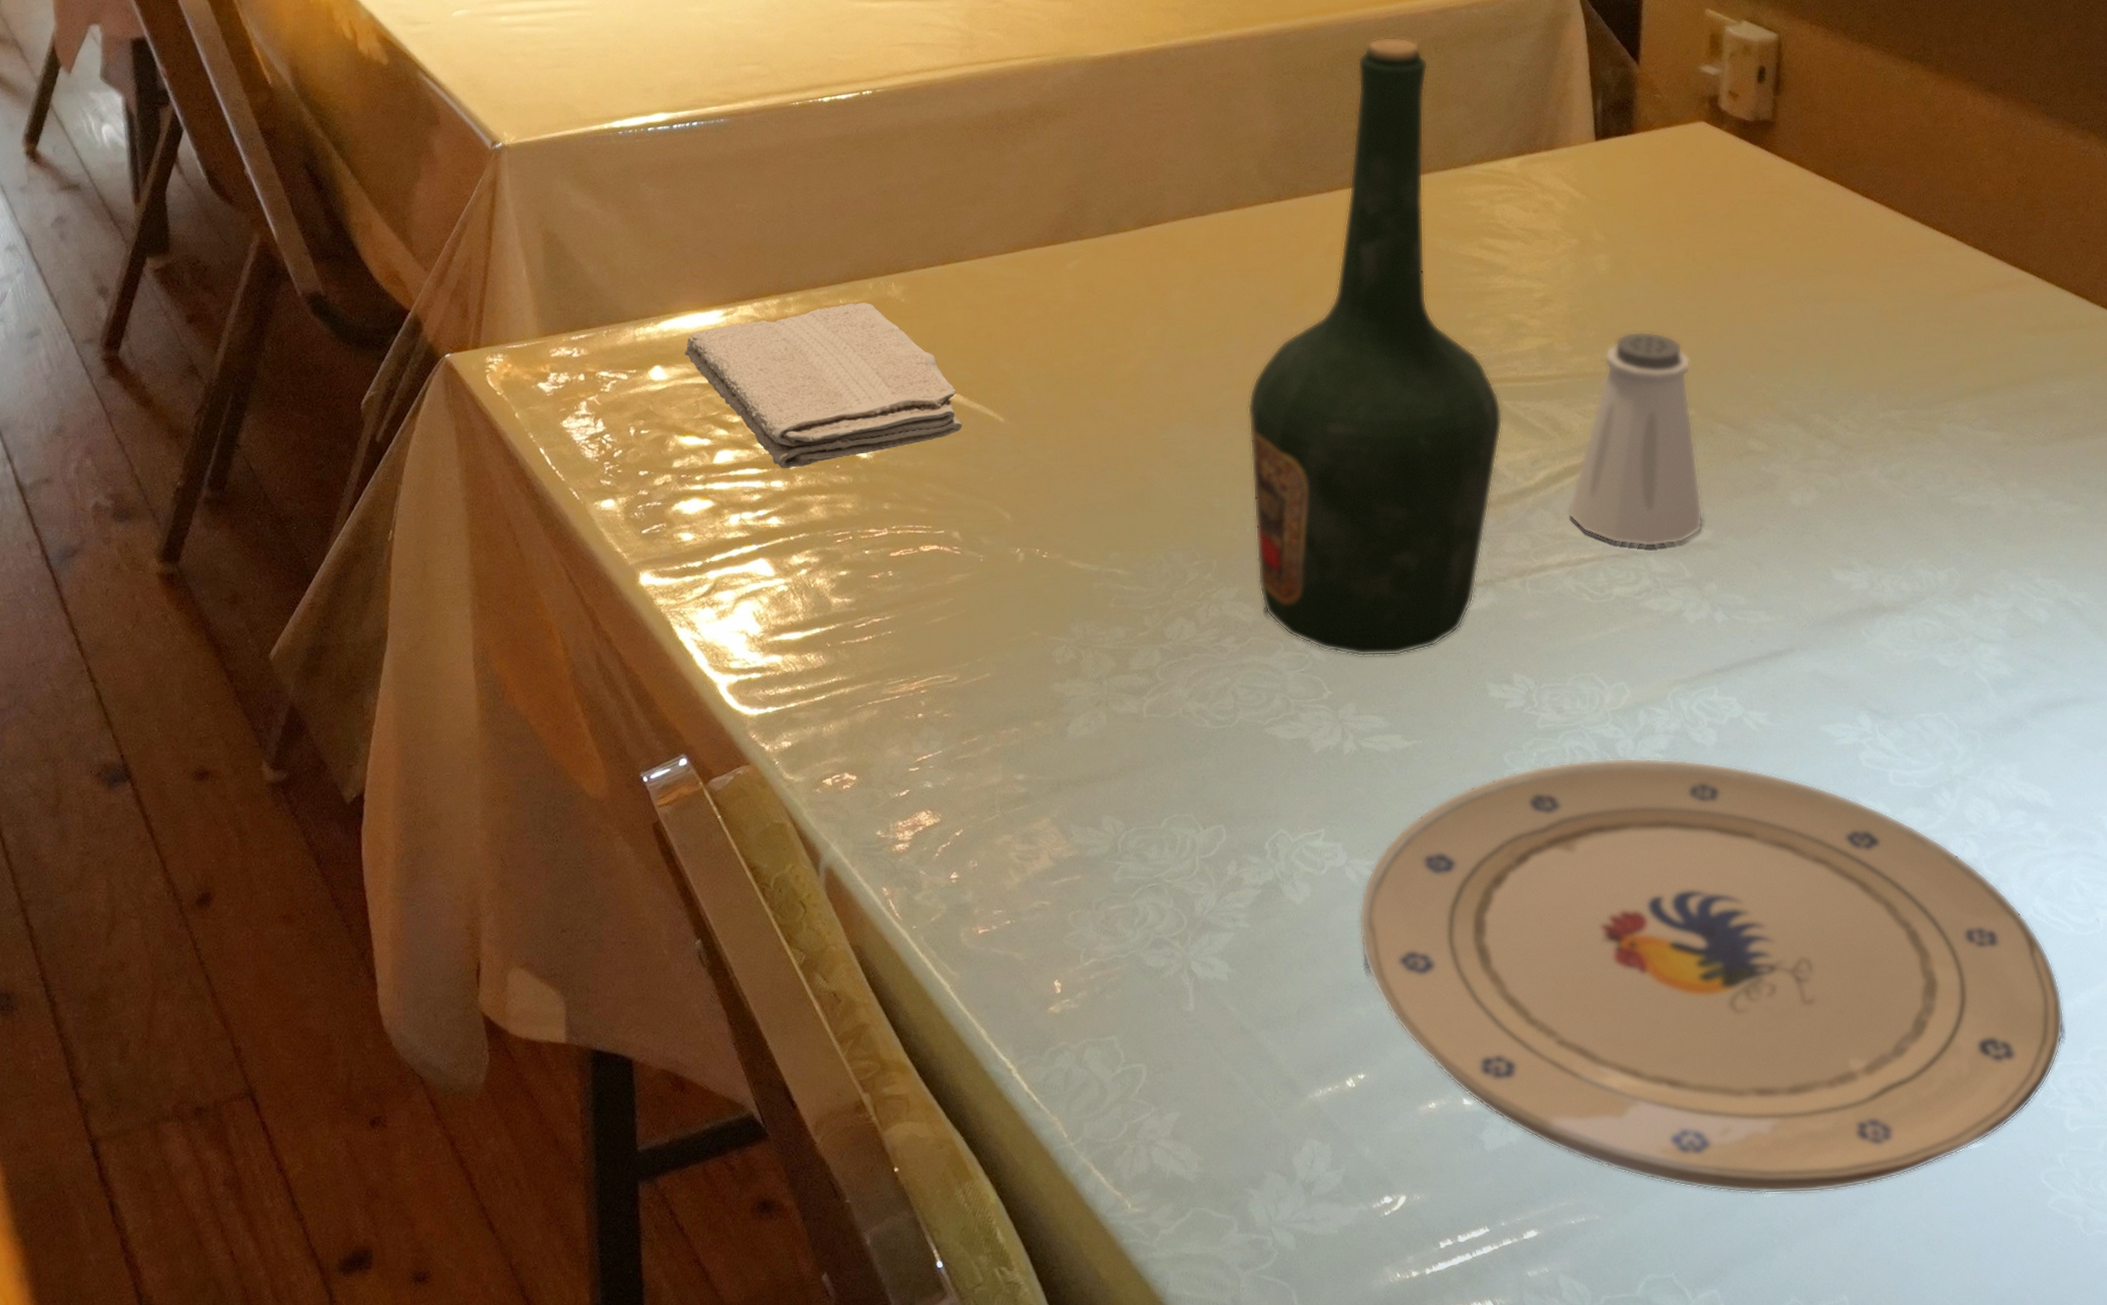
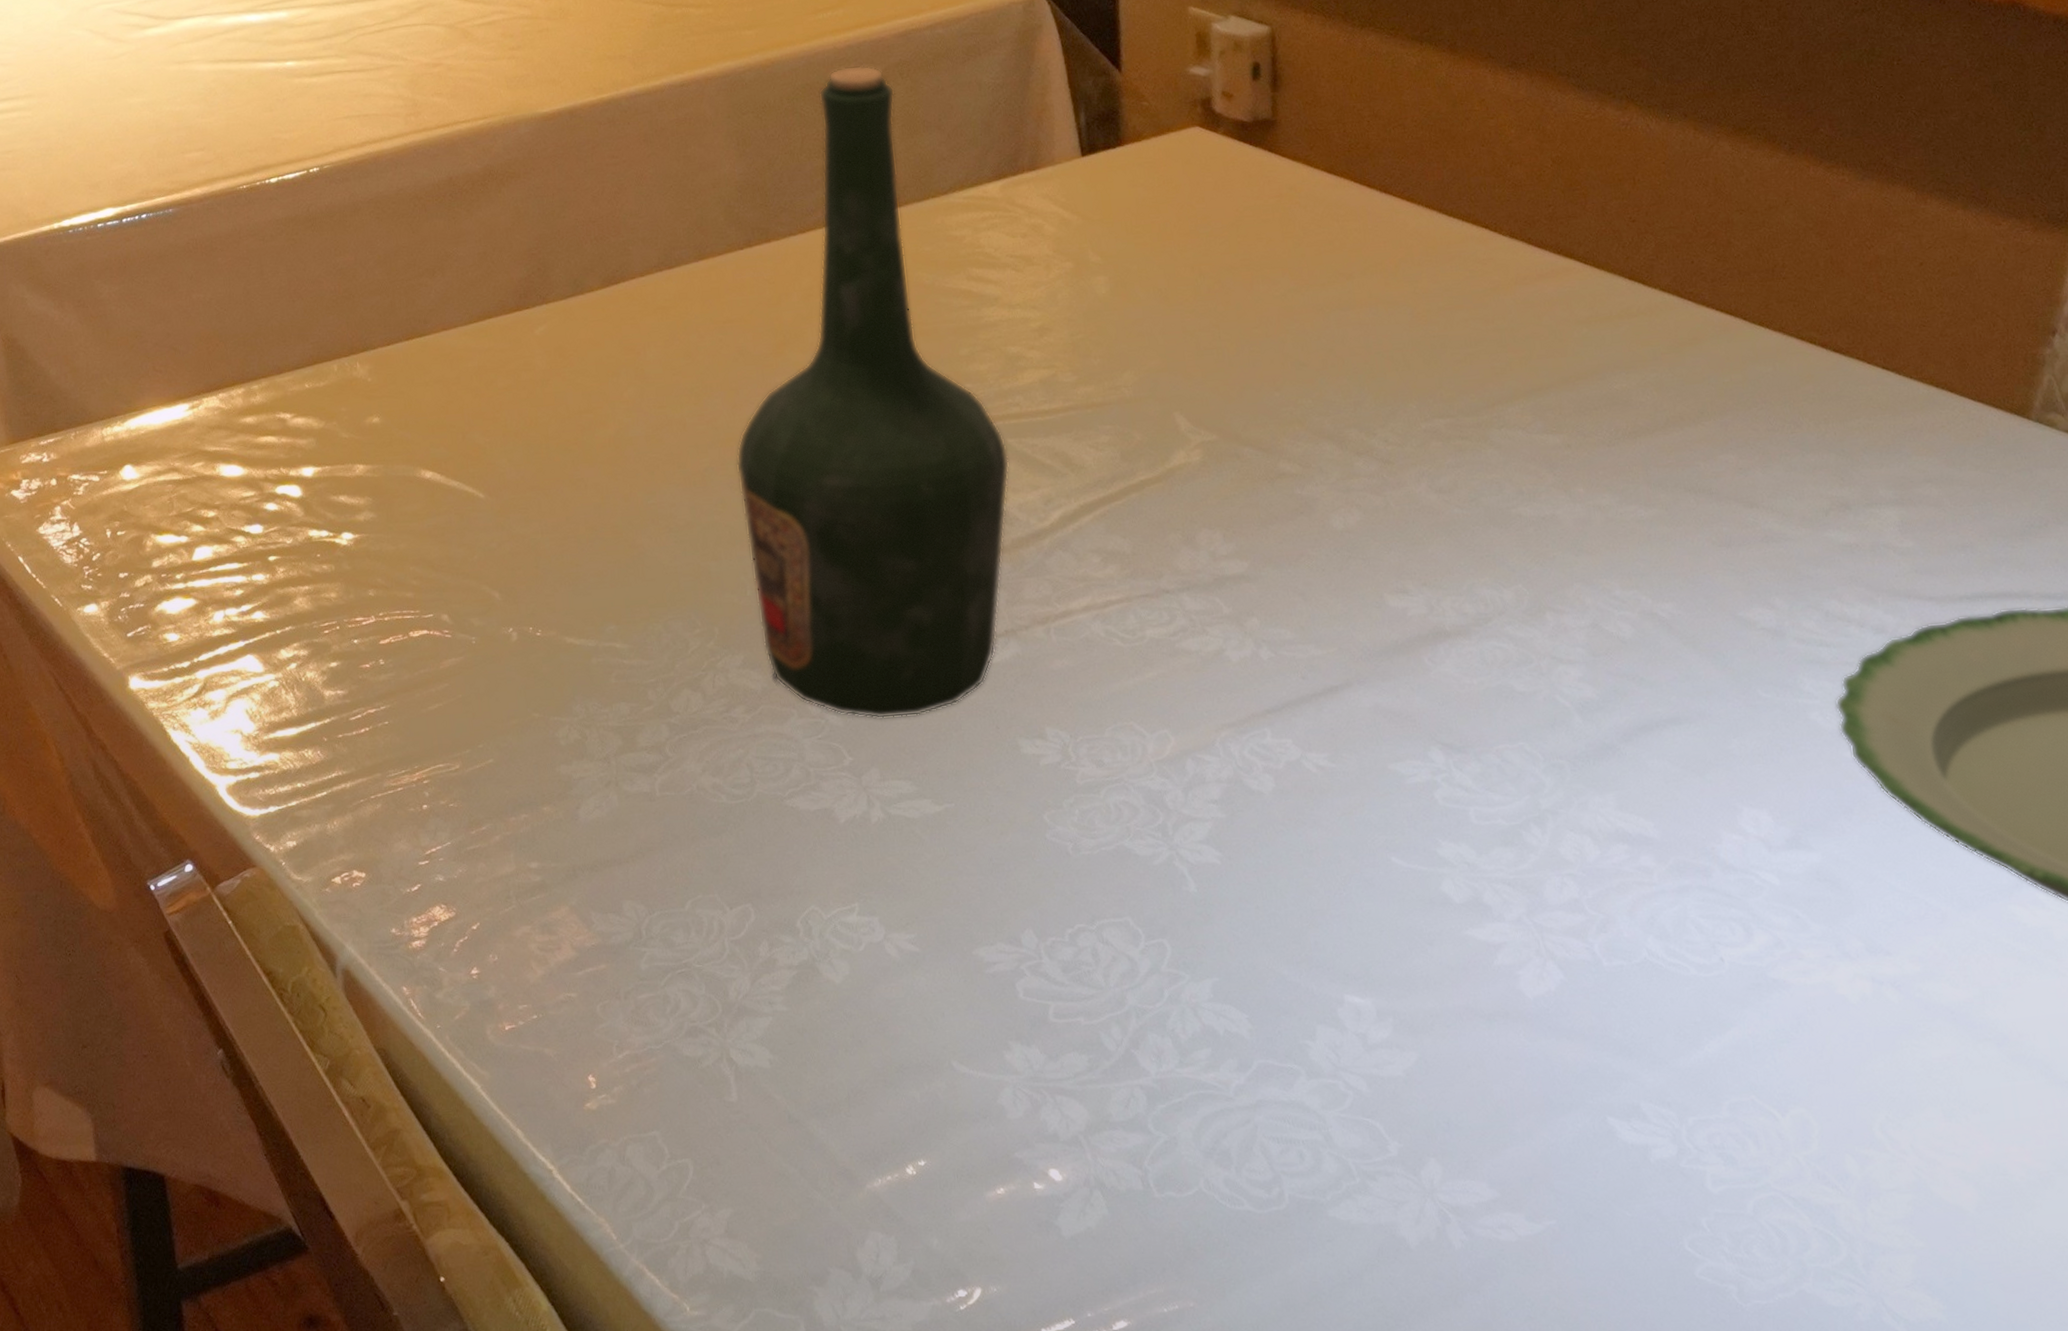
washcloth: present [685,303,963,469] -> none [154,385,442,562]
plate: present [1358,757,2065,1194] -> none [903,808,1695,1273]
saltshaker: present [1567,331,1703,547] -> none [1088,354,1238,584]

